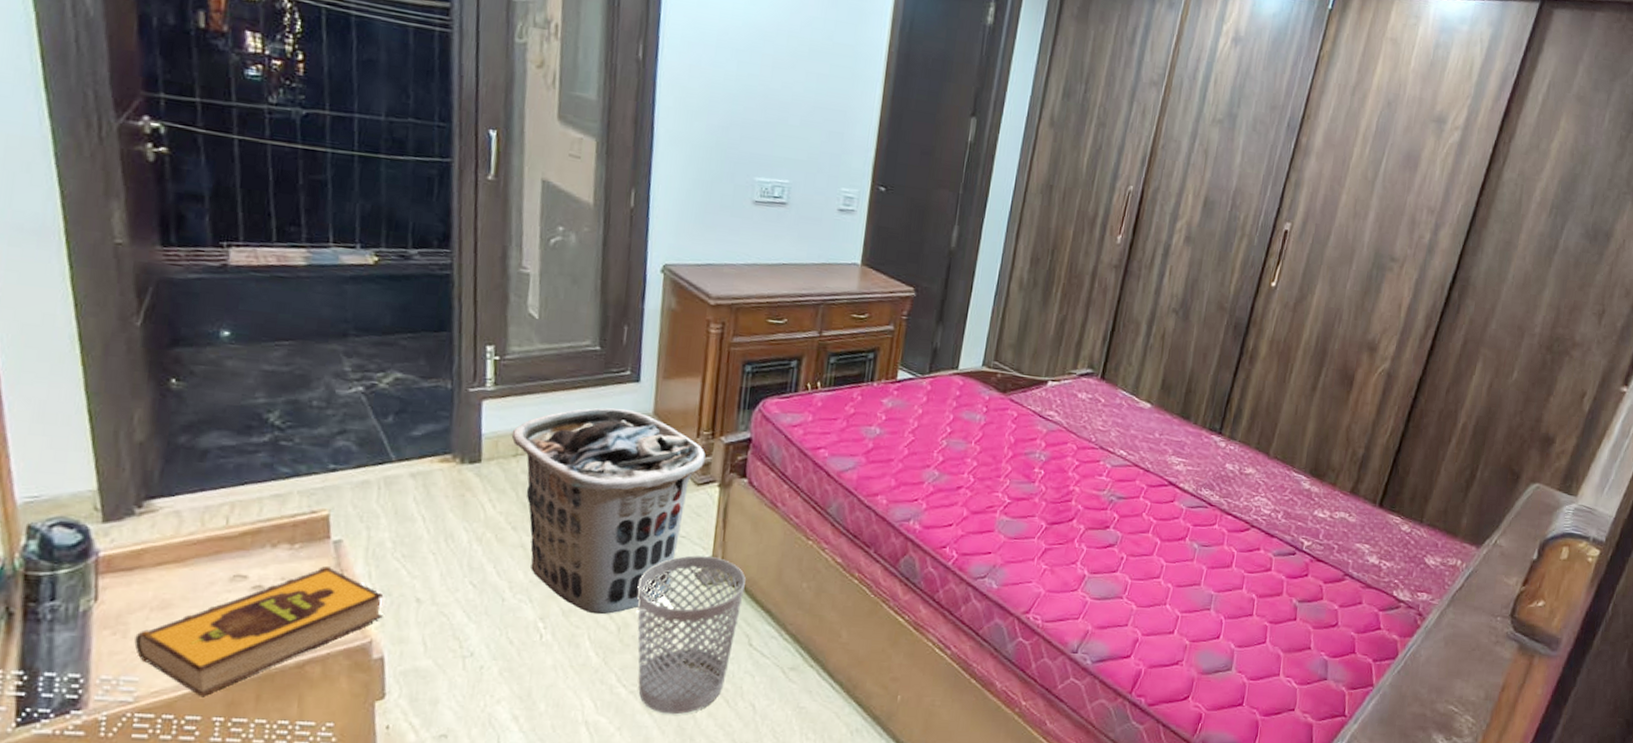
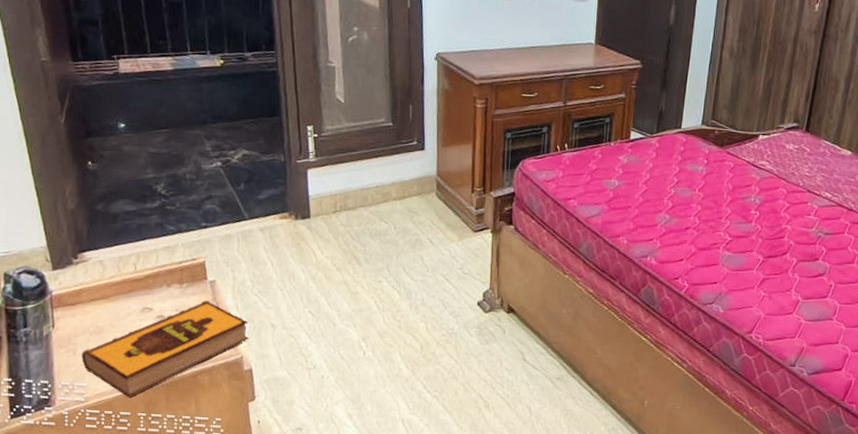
clothes hamper: present [511,408,706,615] -> none [331,172,479,336]
wastebasket: present [637,555,746,715] -> none [434,288,517,415]

